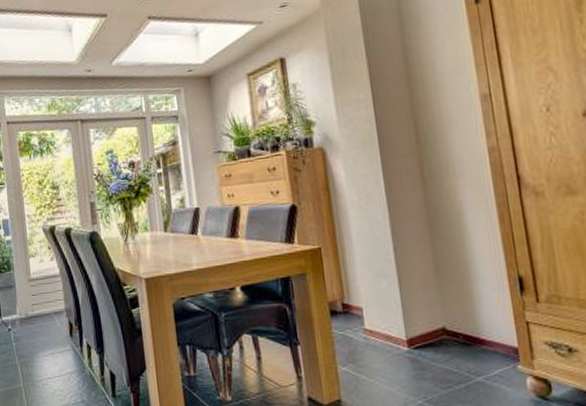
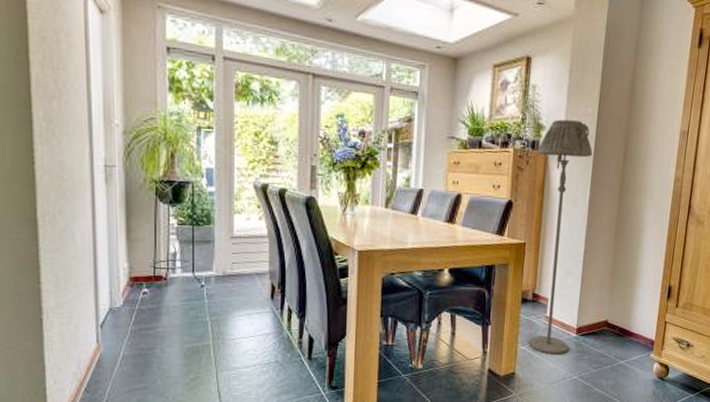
floor lamp: none [312,108,402,375] -> present [528,119,593,354]

